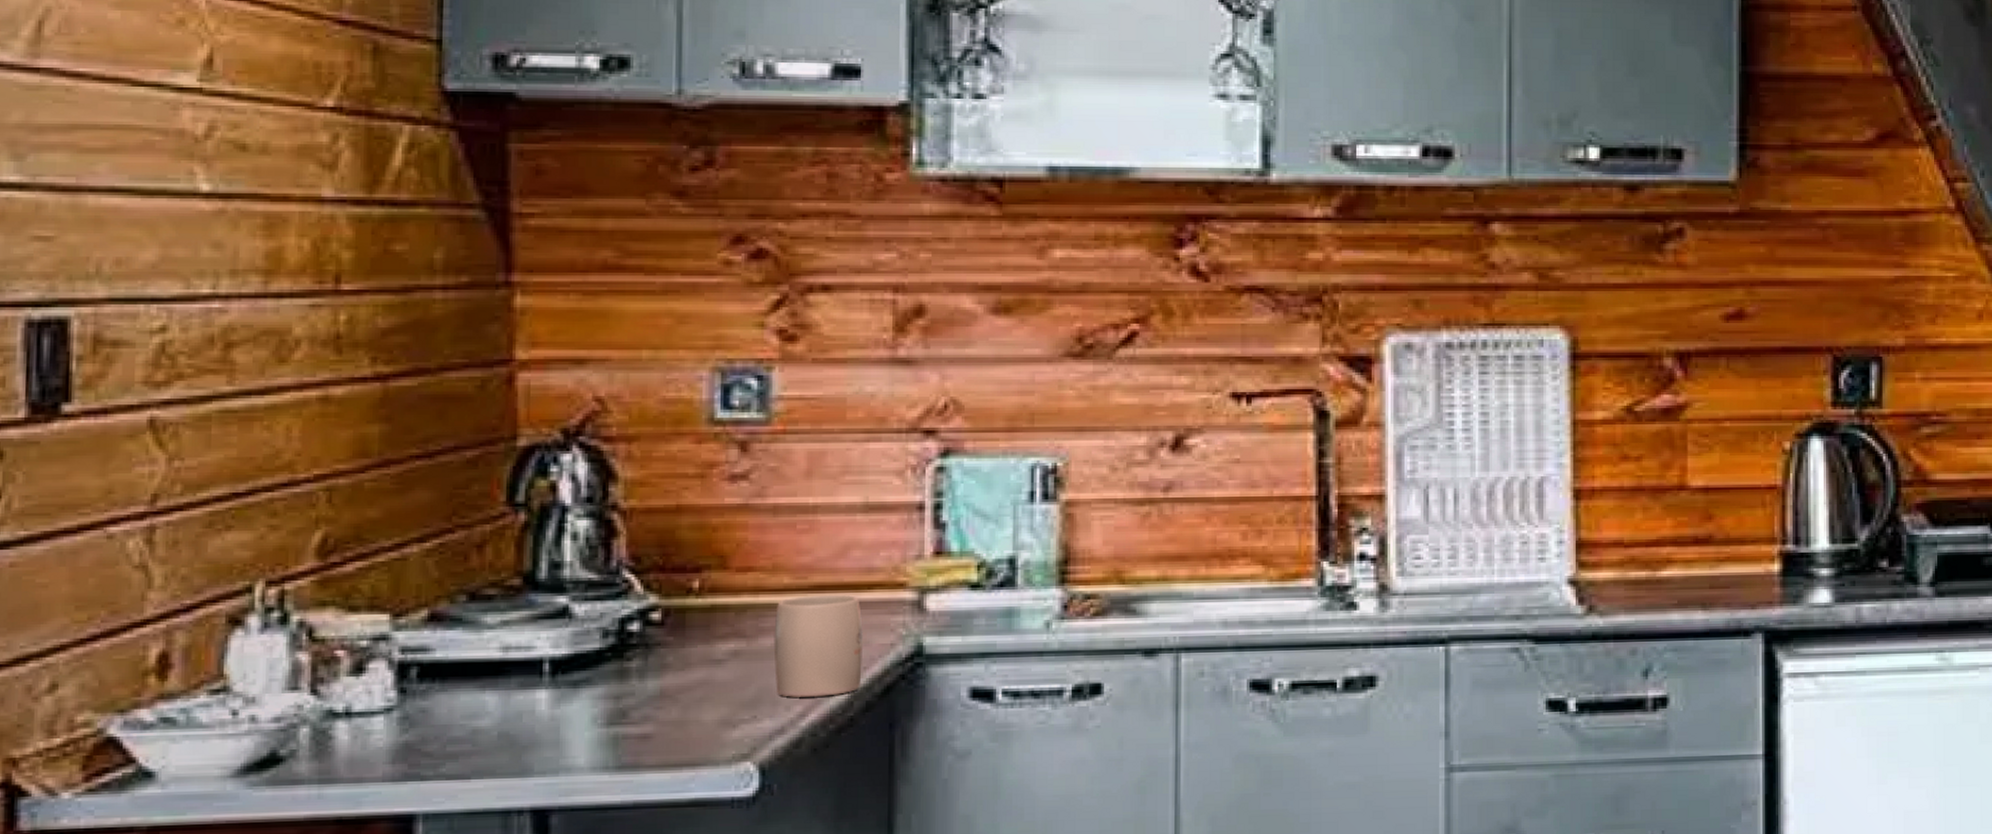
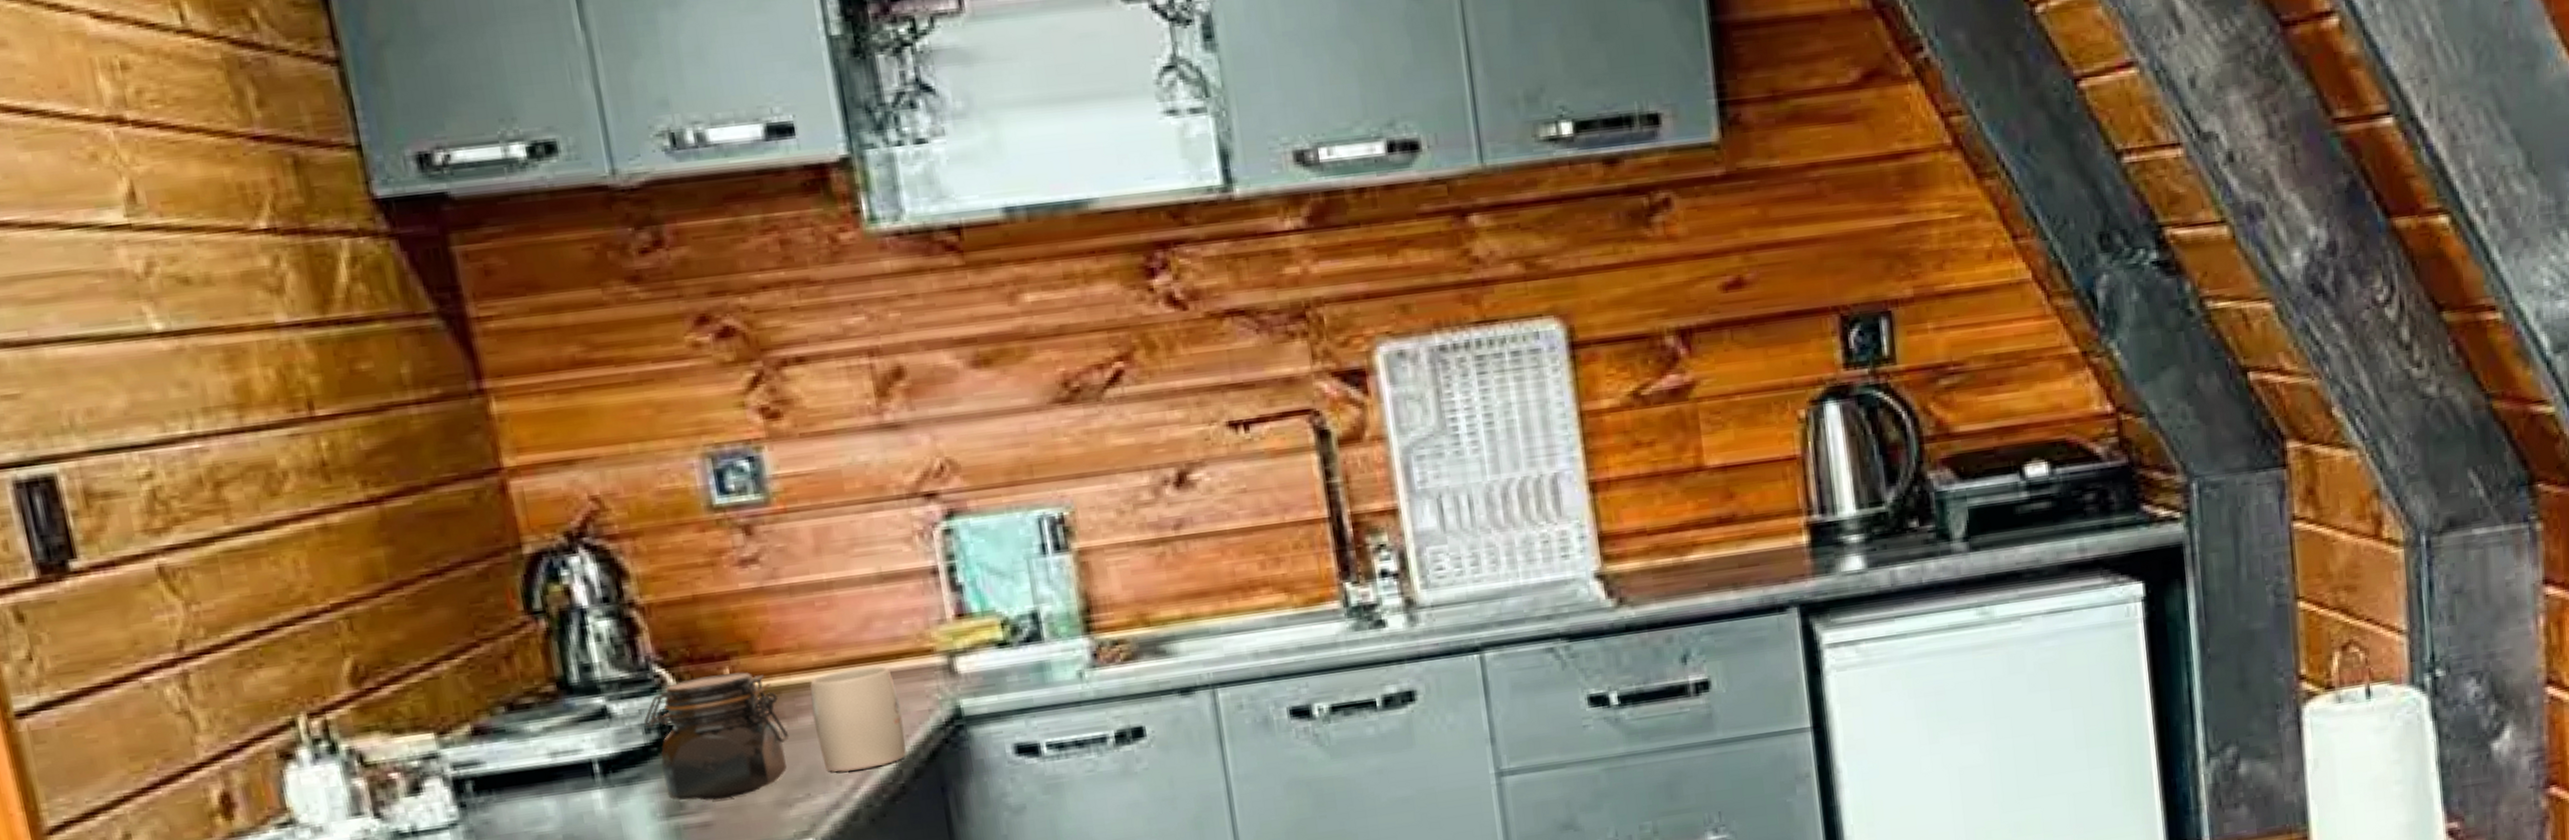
jar: none [603,586,747,713] -> present [643,672,790,801]

